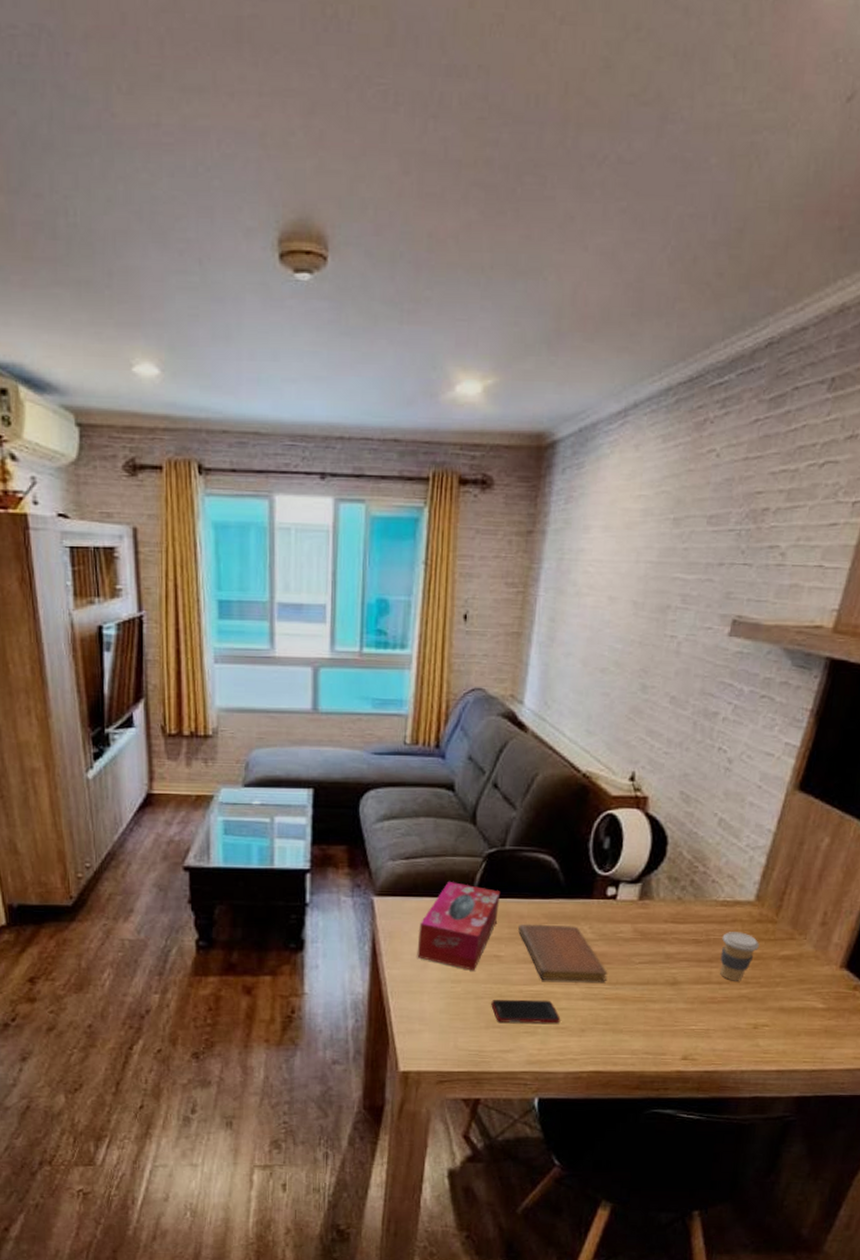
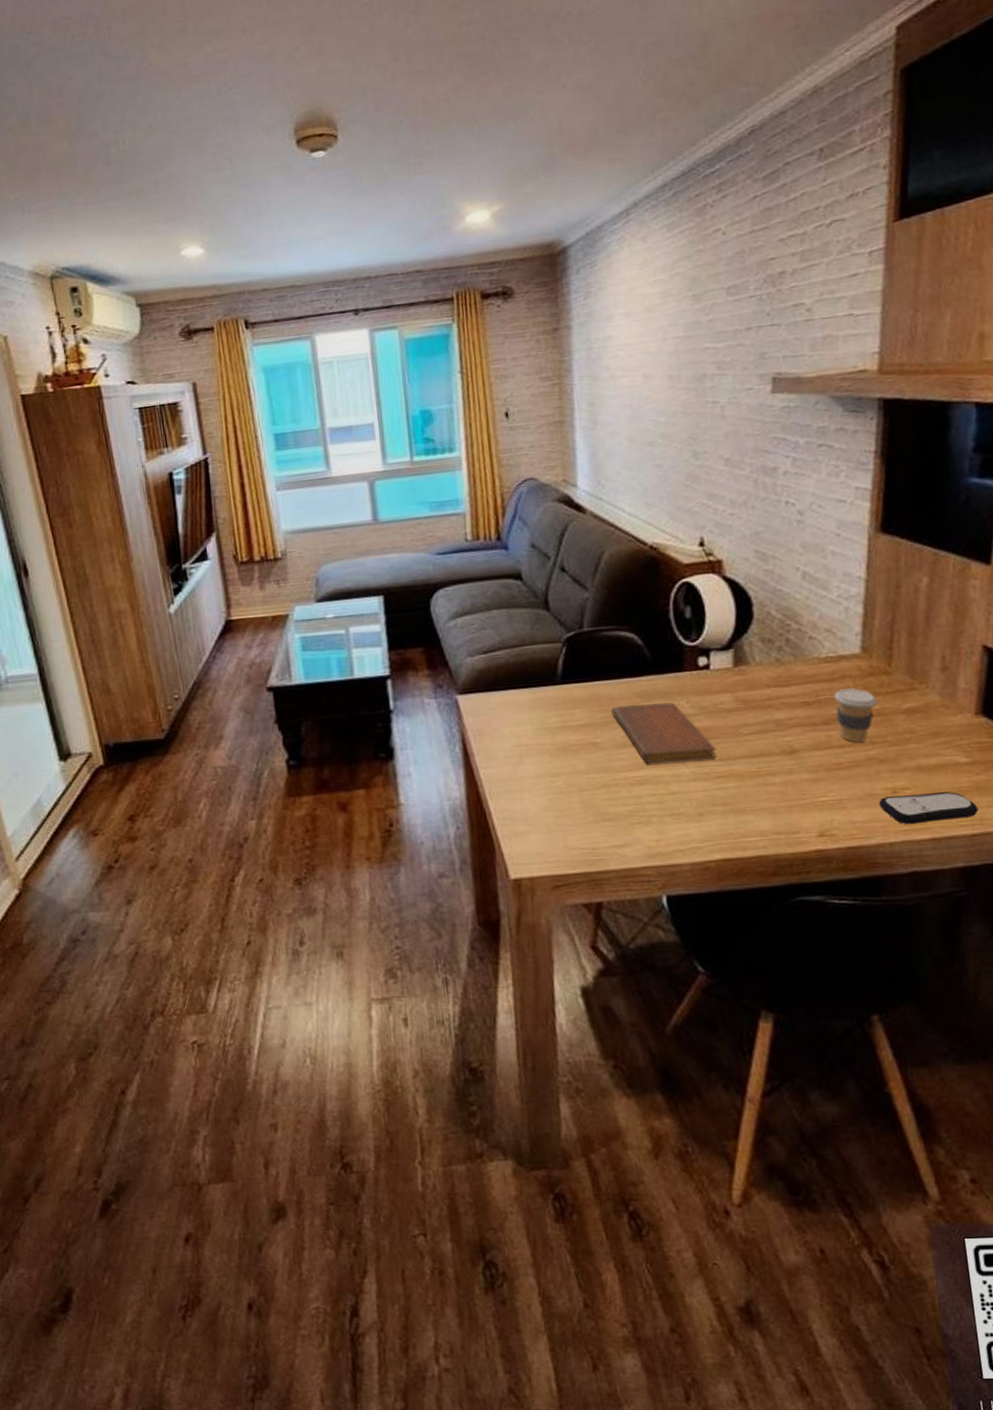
tissue box: present [417,881,501,971] -> none [508,670,588,762]
cell phone: present [491,999,561,1023] -> none [596,784,675,815]
remote control: none [739,1031,822,1057] -> present [879,792,979,825]

